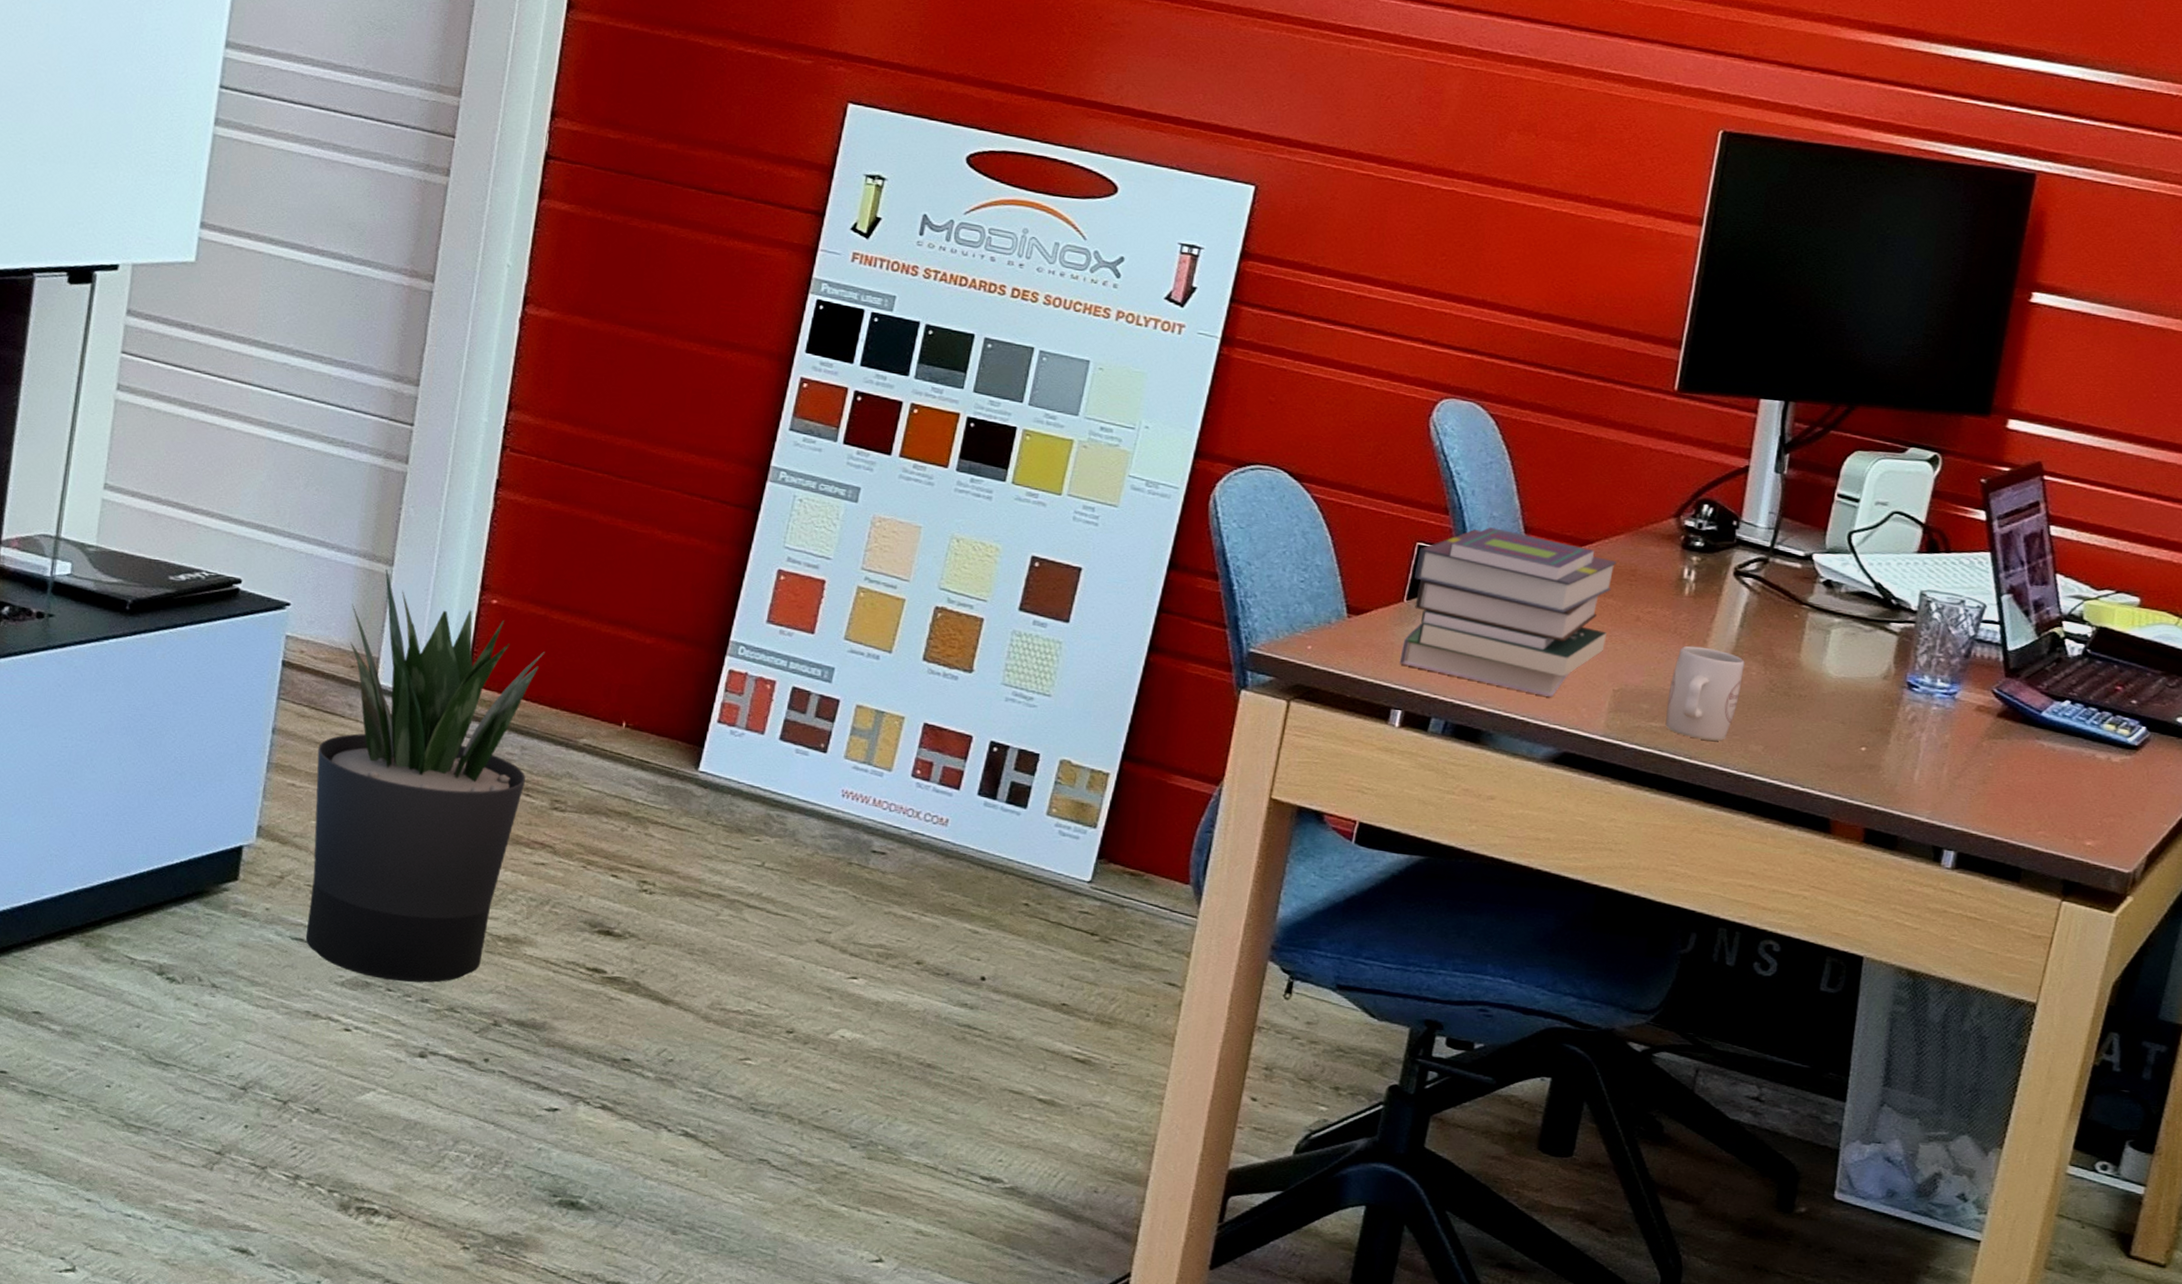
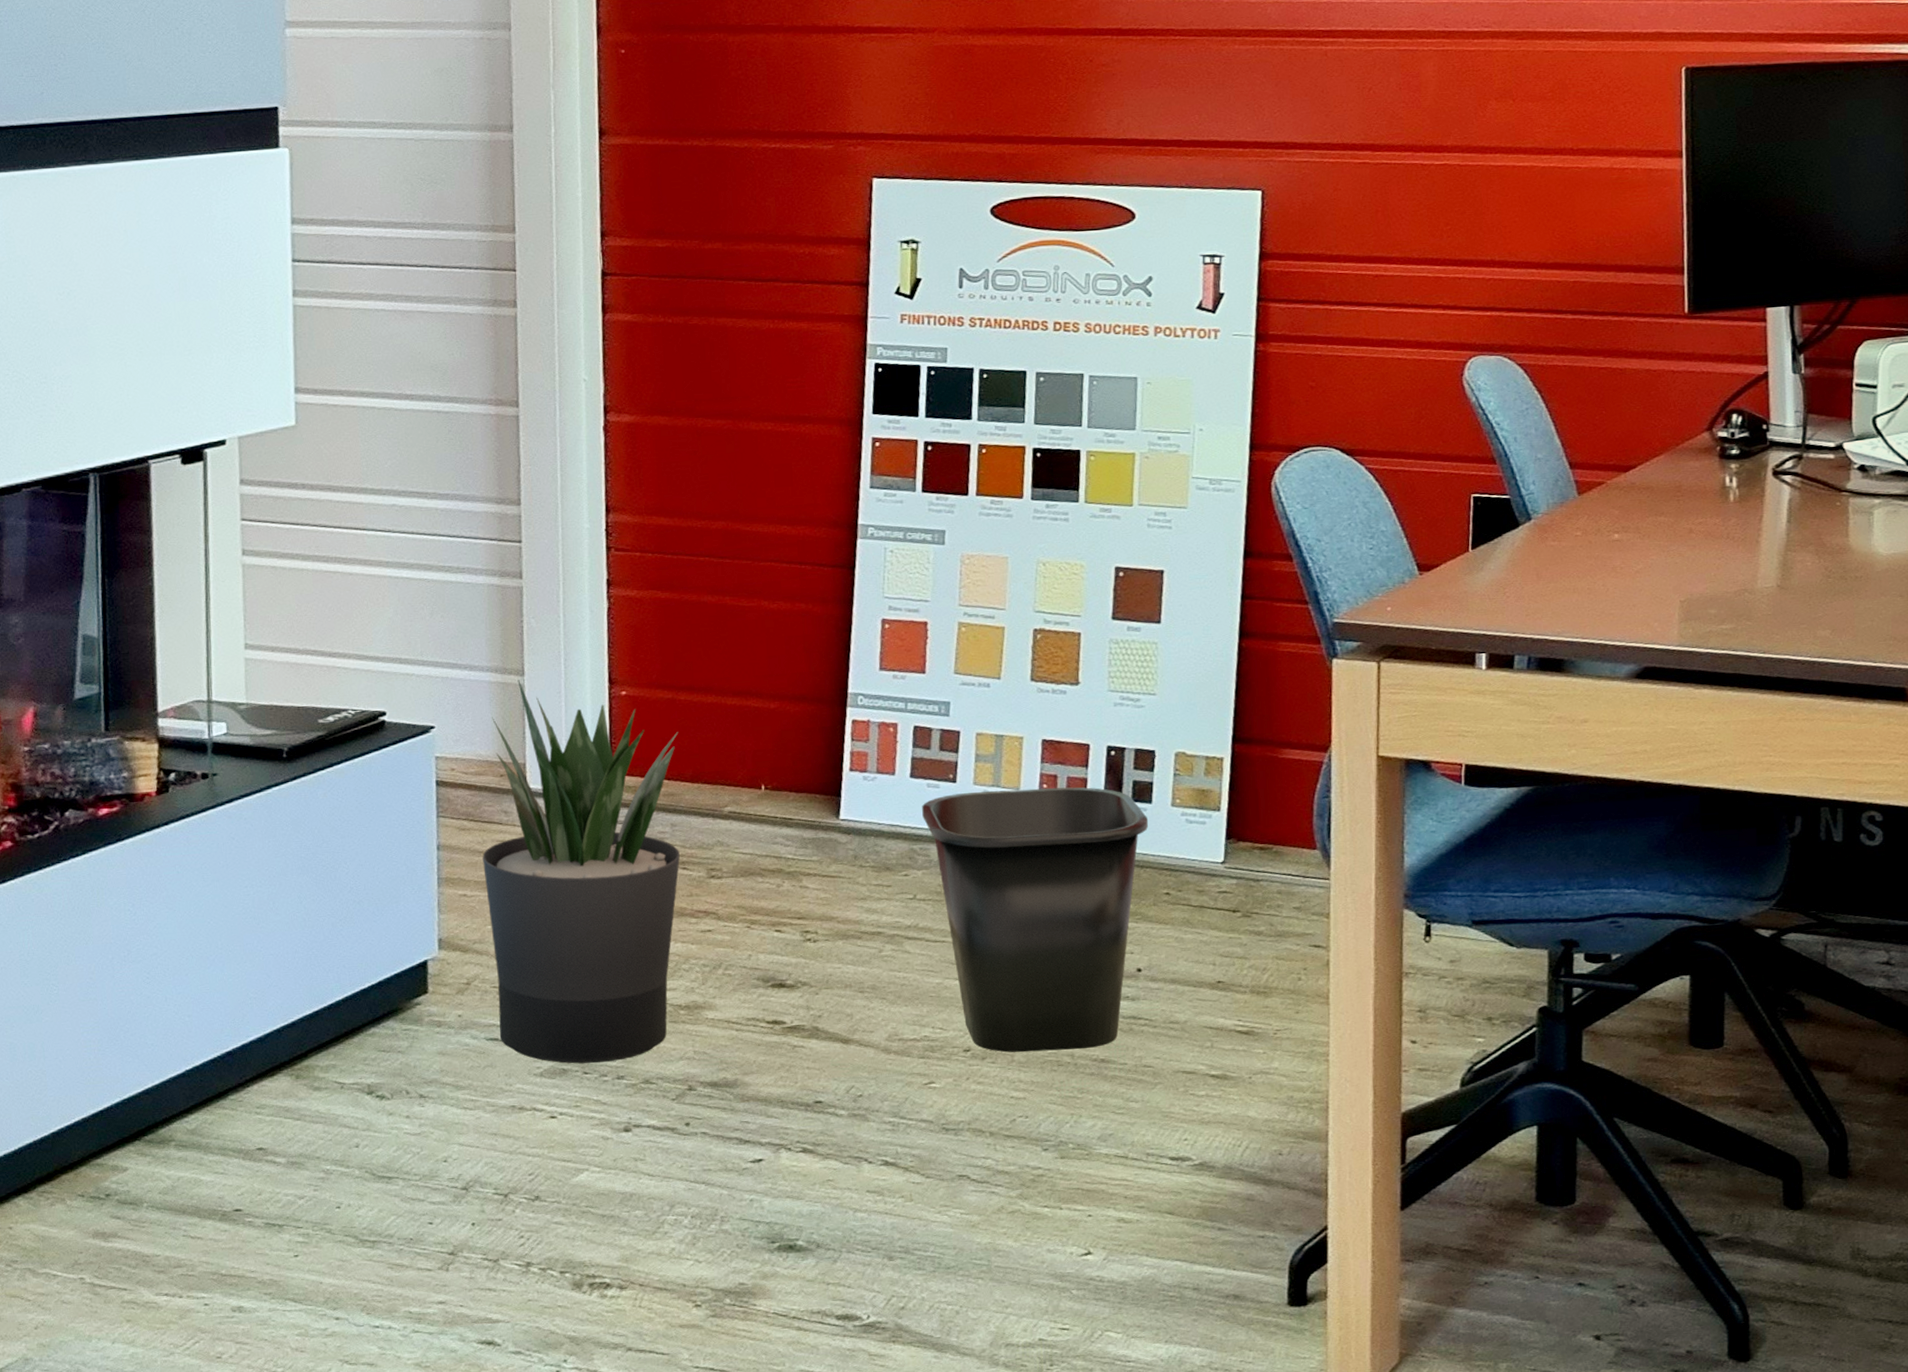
waste bin: none [785,764,1020,1051] -> present [922,787,1149,1053]
books: present [1399,527,1617,698] -> none [1474,468,1665,618]
mug: present [1665,645,1745,741] -> none [1732,547,1800,634]

